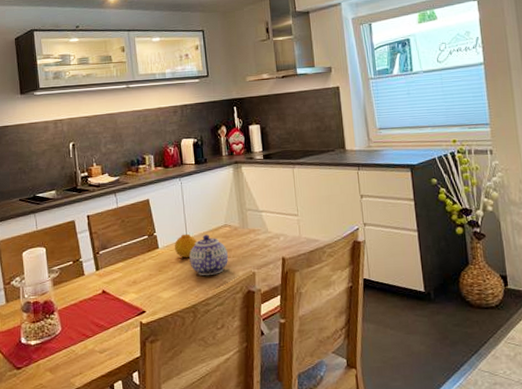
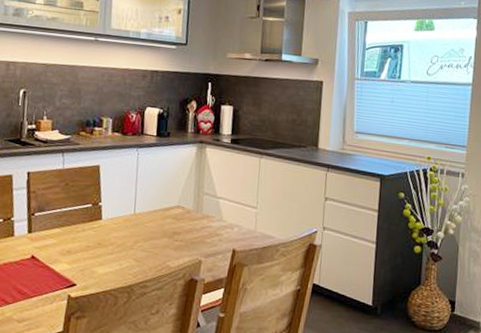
fruit: present [175,233,197,258] -> none [119,208,145,234]
teapot: present [189,235,228,275] -> none [133,213,176,257]

